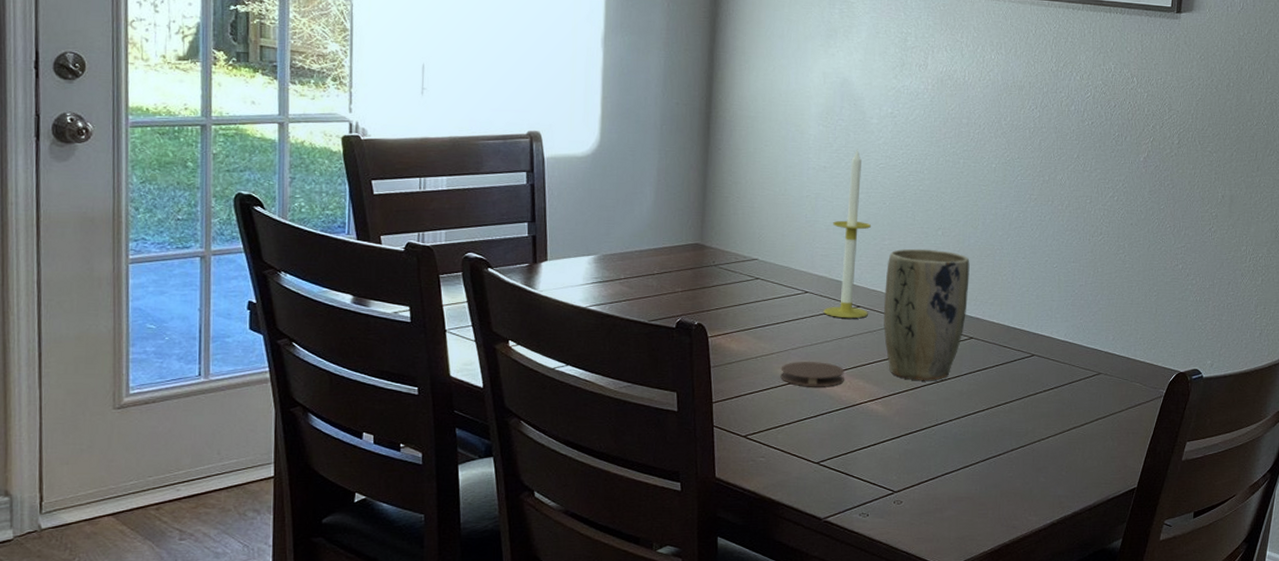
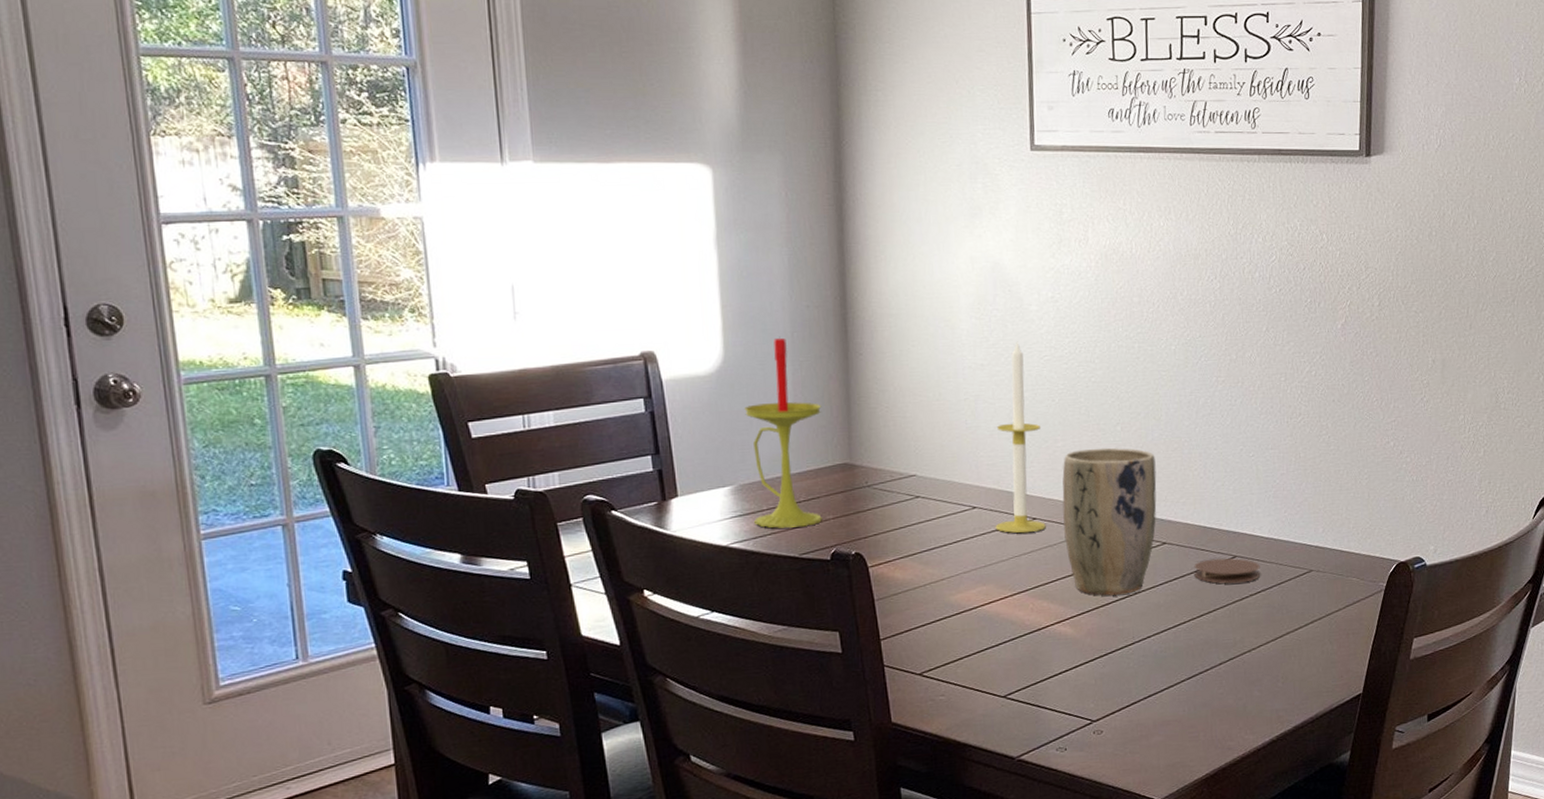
candle: none [612,127,681,296] -> present [744,336,822,528]
coaster: present [780,362,844,386] -> none [953,584,1026,613]
coaster: none [996,355,1055,379] -> present [1194,558,1261,584]

